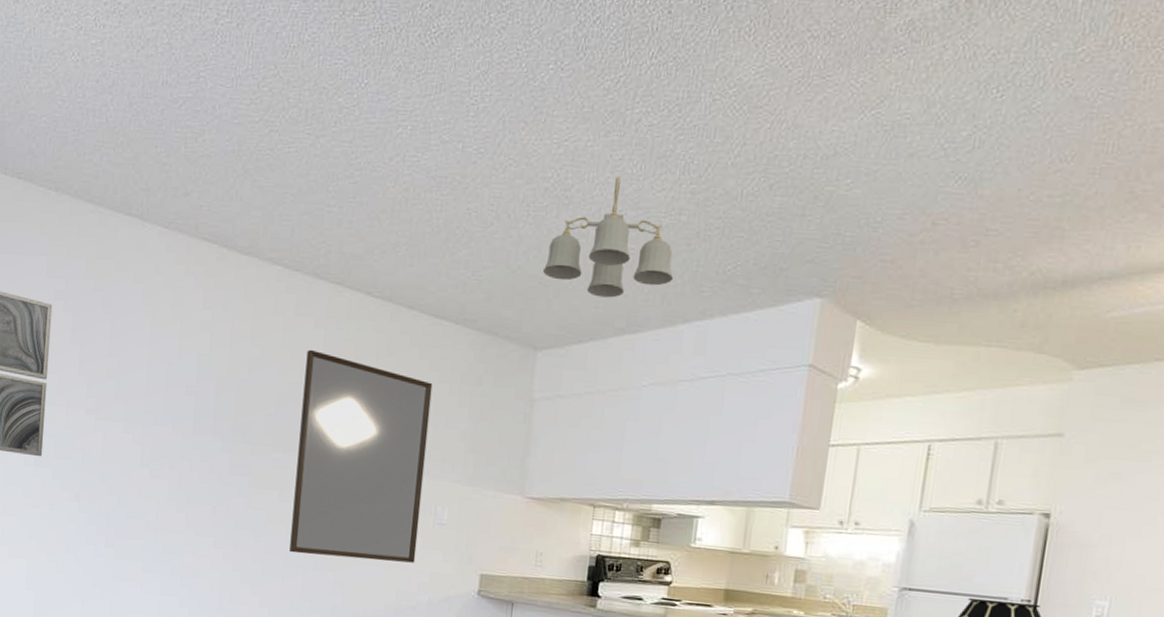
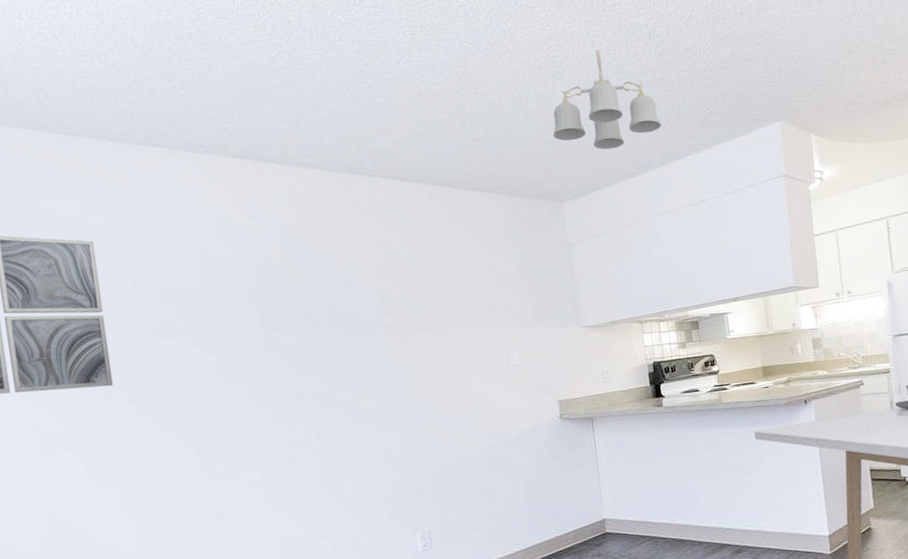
home mirror: present [289,349,433,563] -> none [358,237,499,421]

